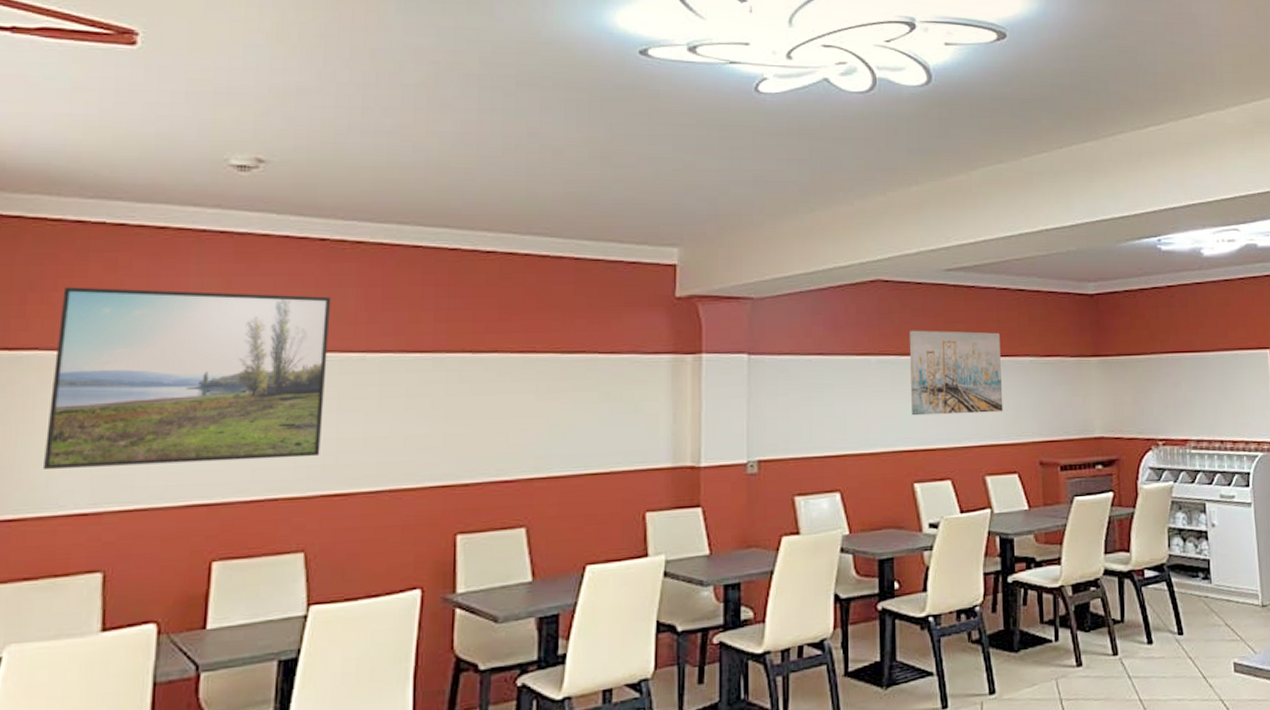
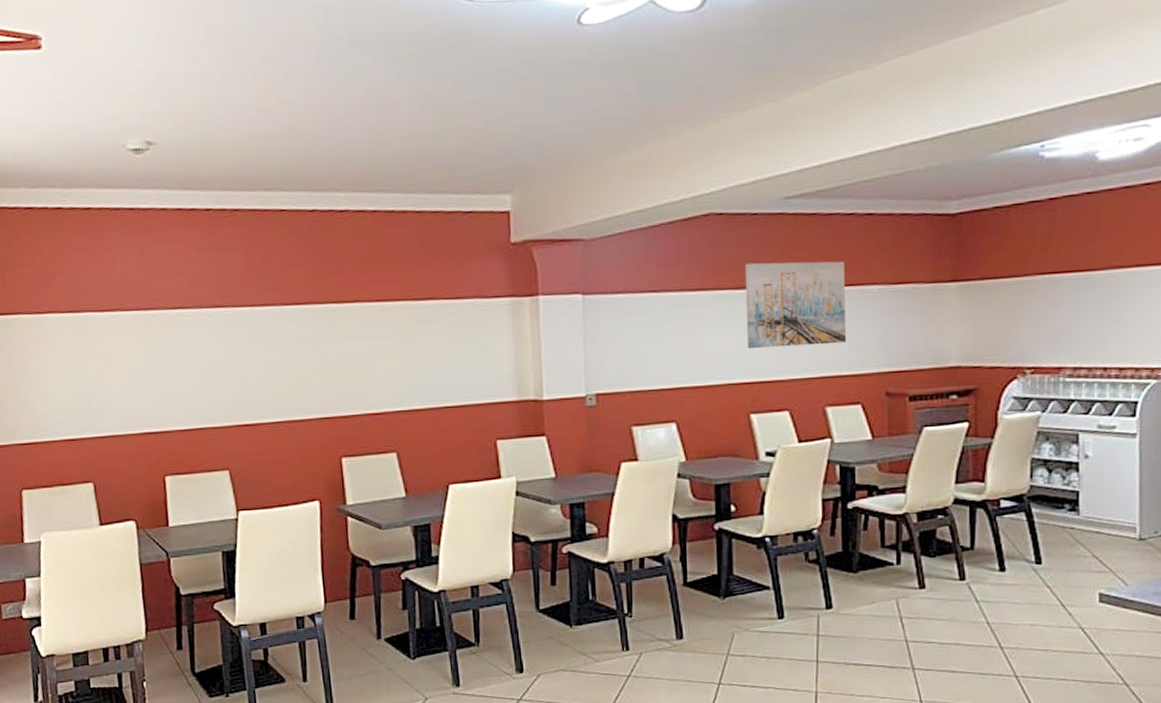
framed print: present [42,287,331,471] -> none [28,259,230,407]

